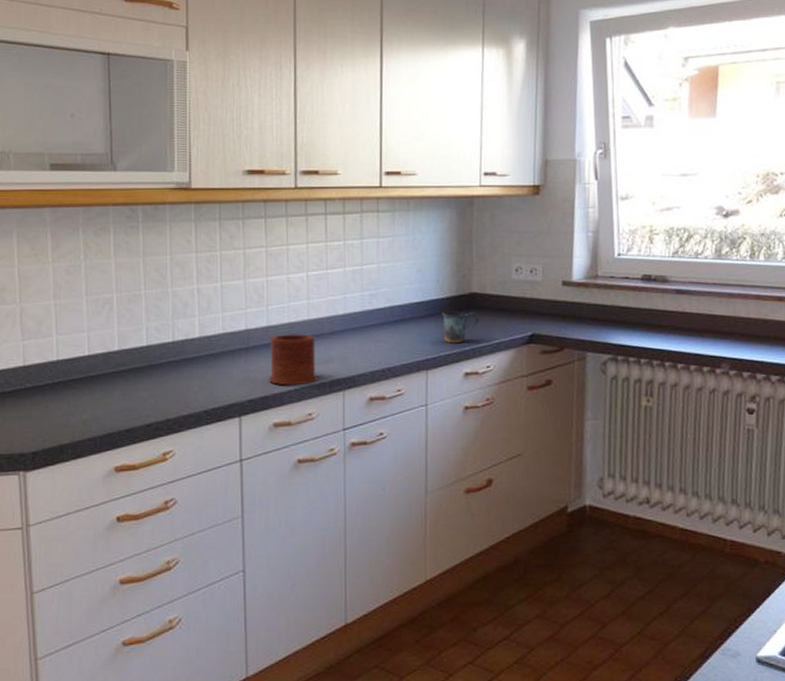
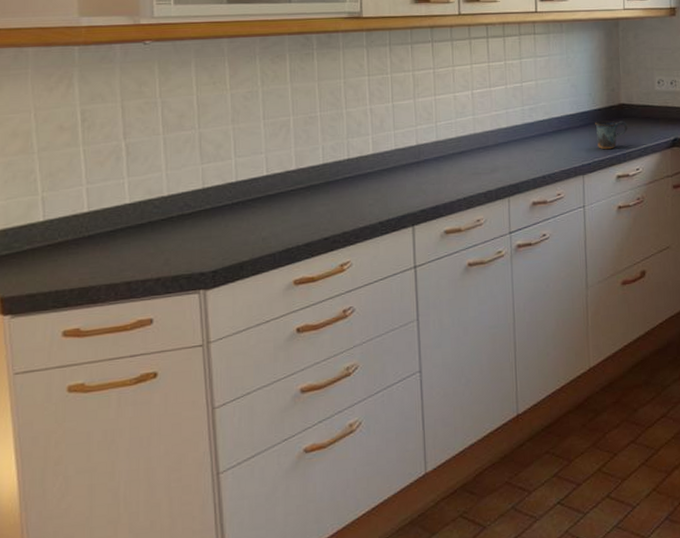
mug: present [269,333,319,386] -> none [439,146,485,195]

